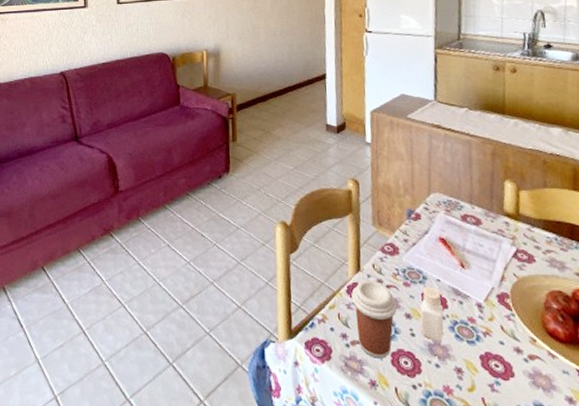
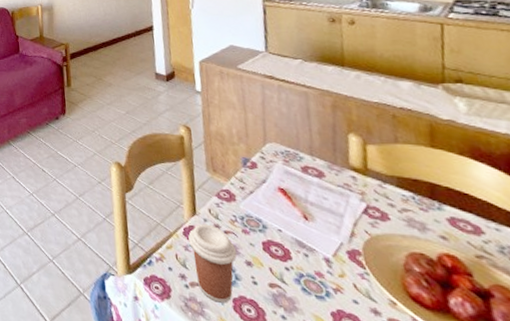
pepper shaker: present [420,286,444,342] -> none [261,235,289,293]

